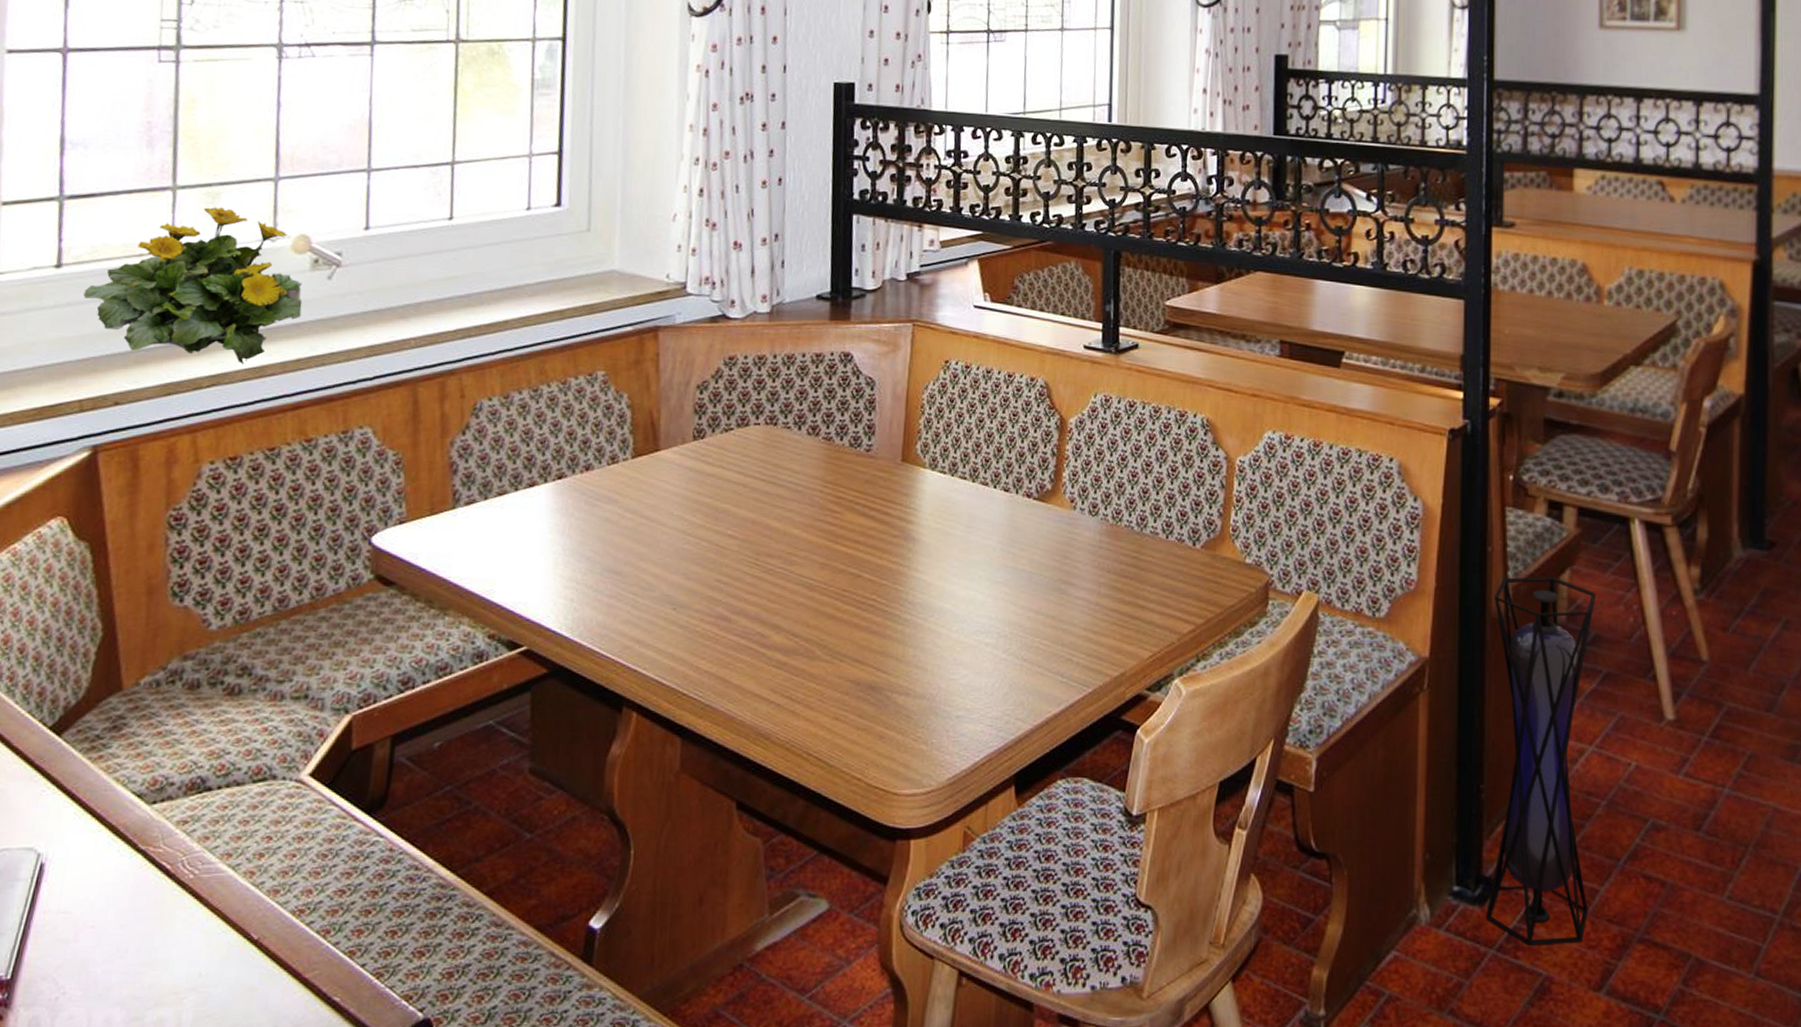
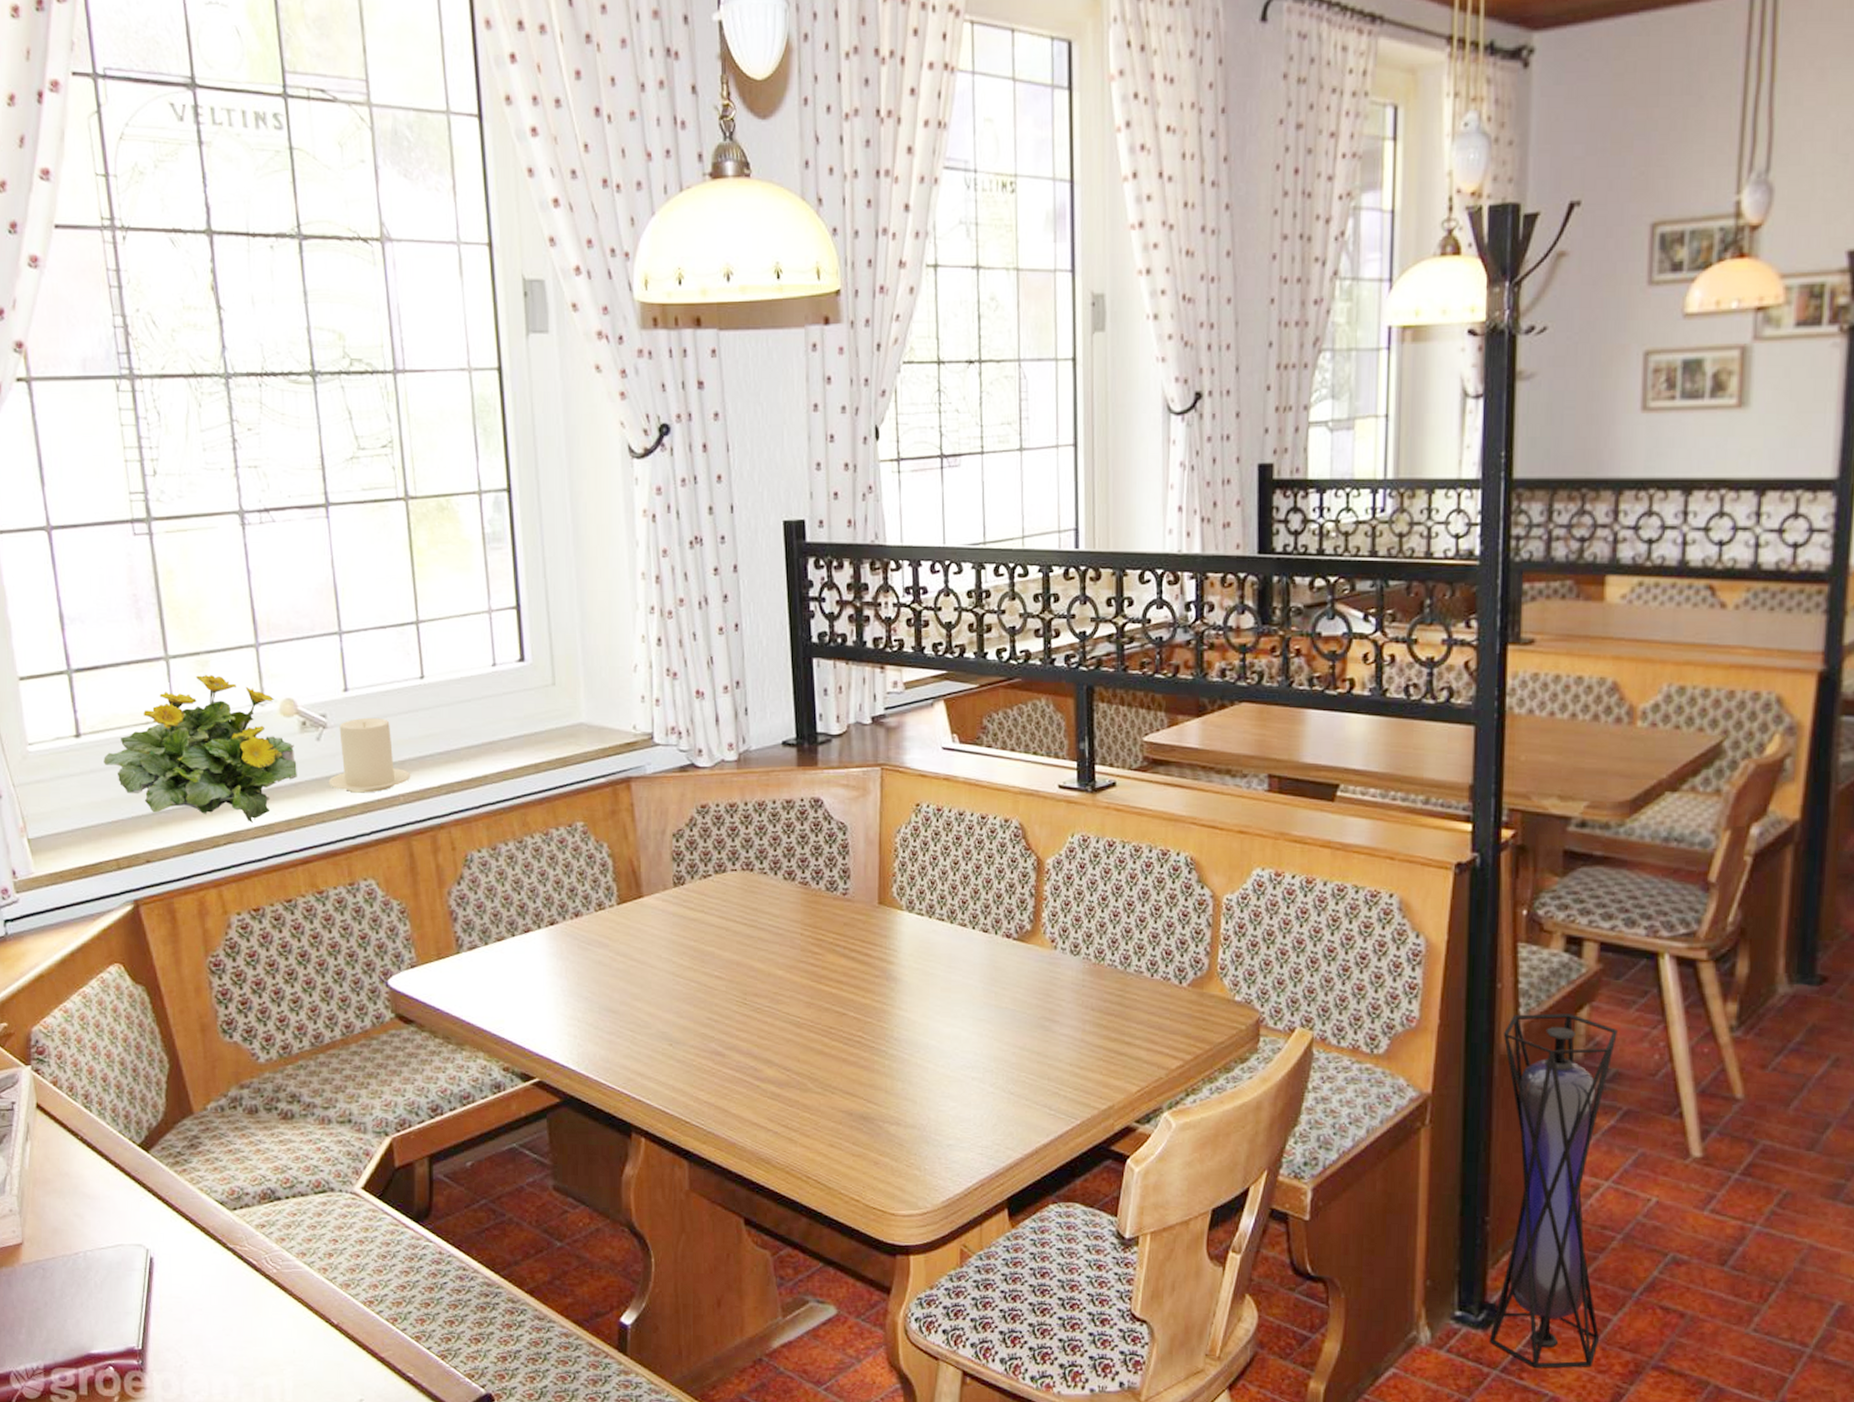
candle: none [334,257,426,336] -> present [328,717,411,793]

